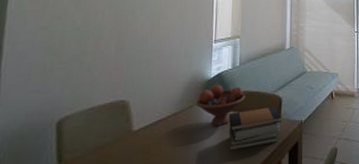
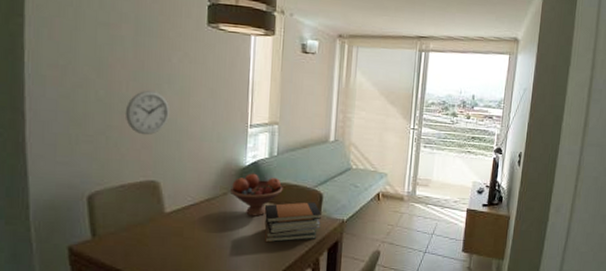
wall clock: none [99,16,141,58] -> present [125,90,169,135]

